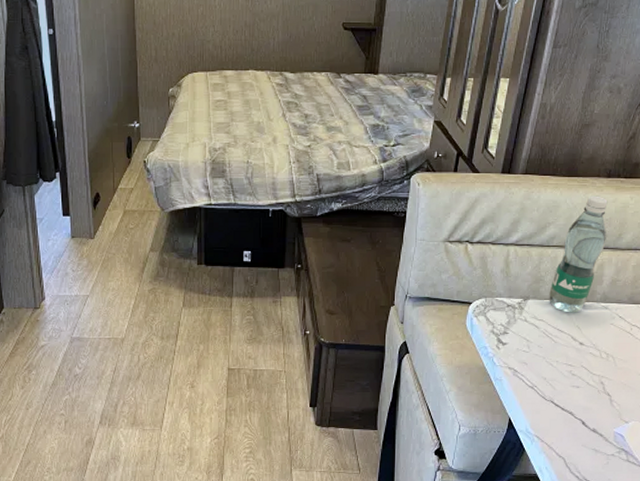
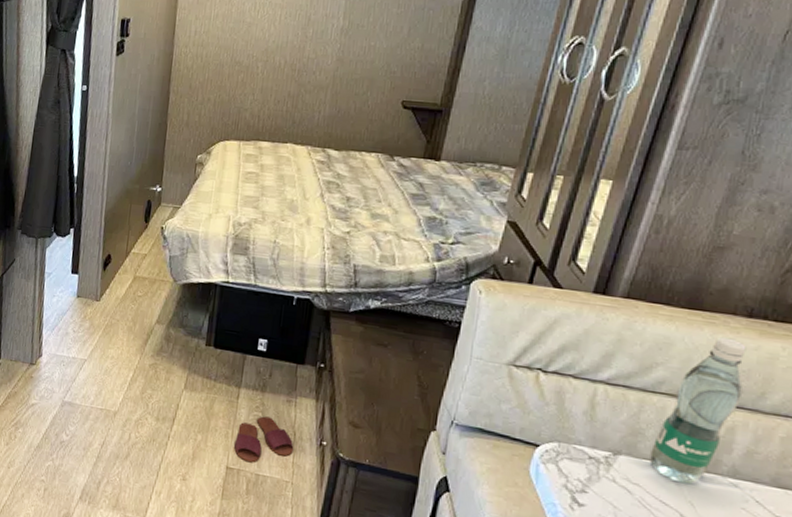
slippers: none [233,318,283,361] -> present [234,416,294,463]

